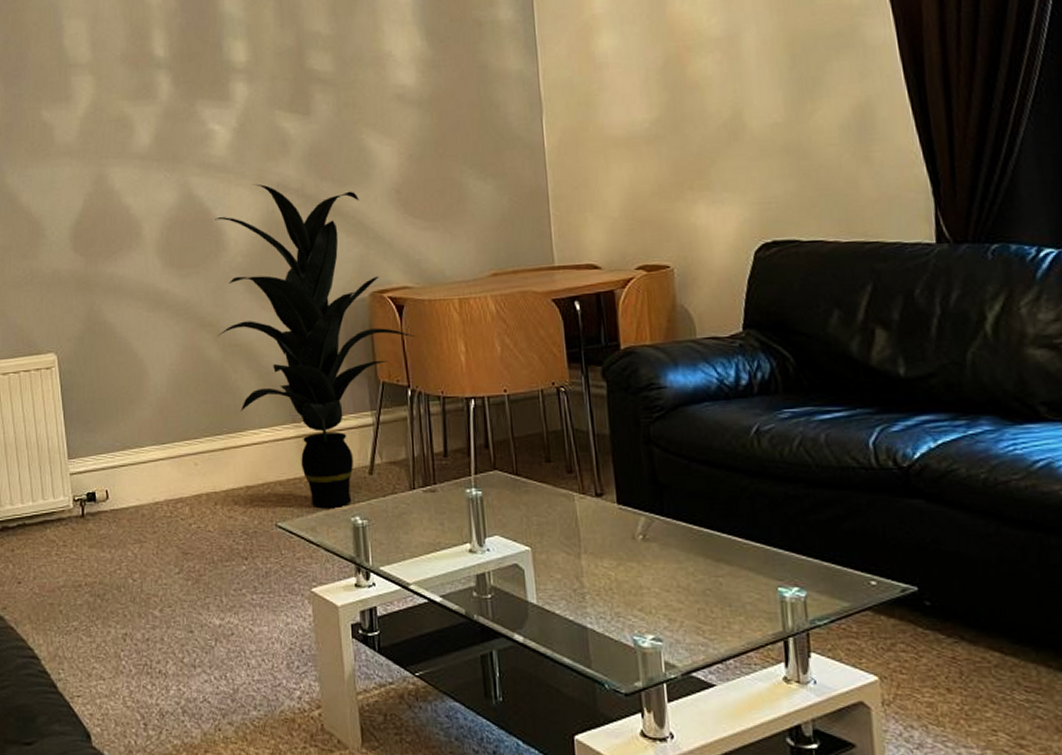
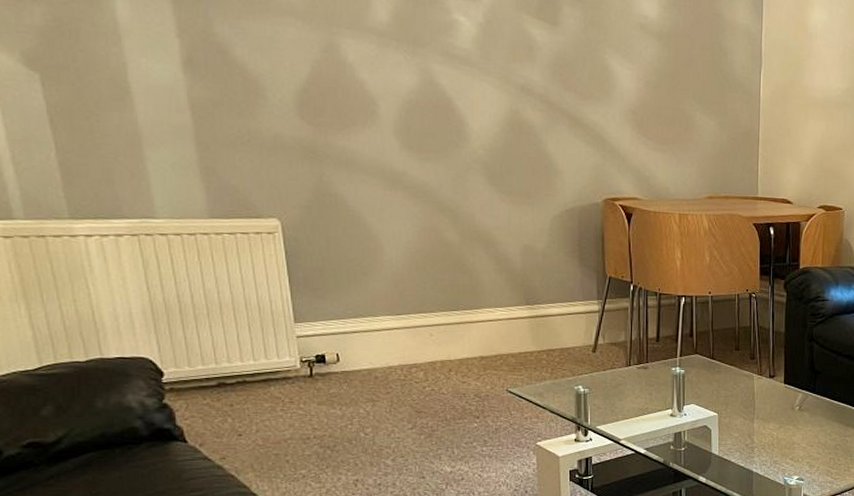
indoor plant: present [214,183,414,508] -> none [456,82,640,378]

